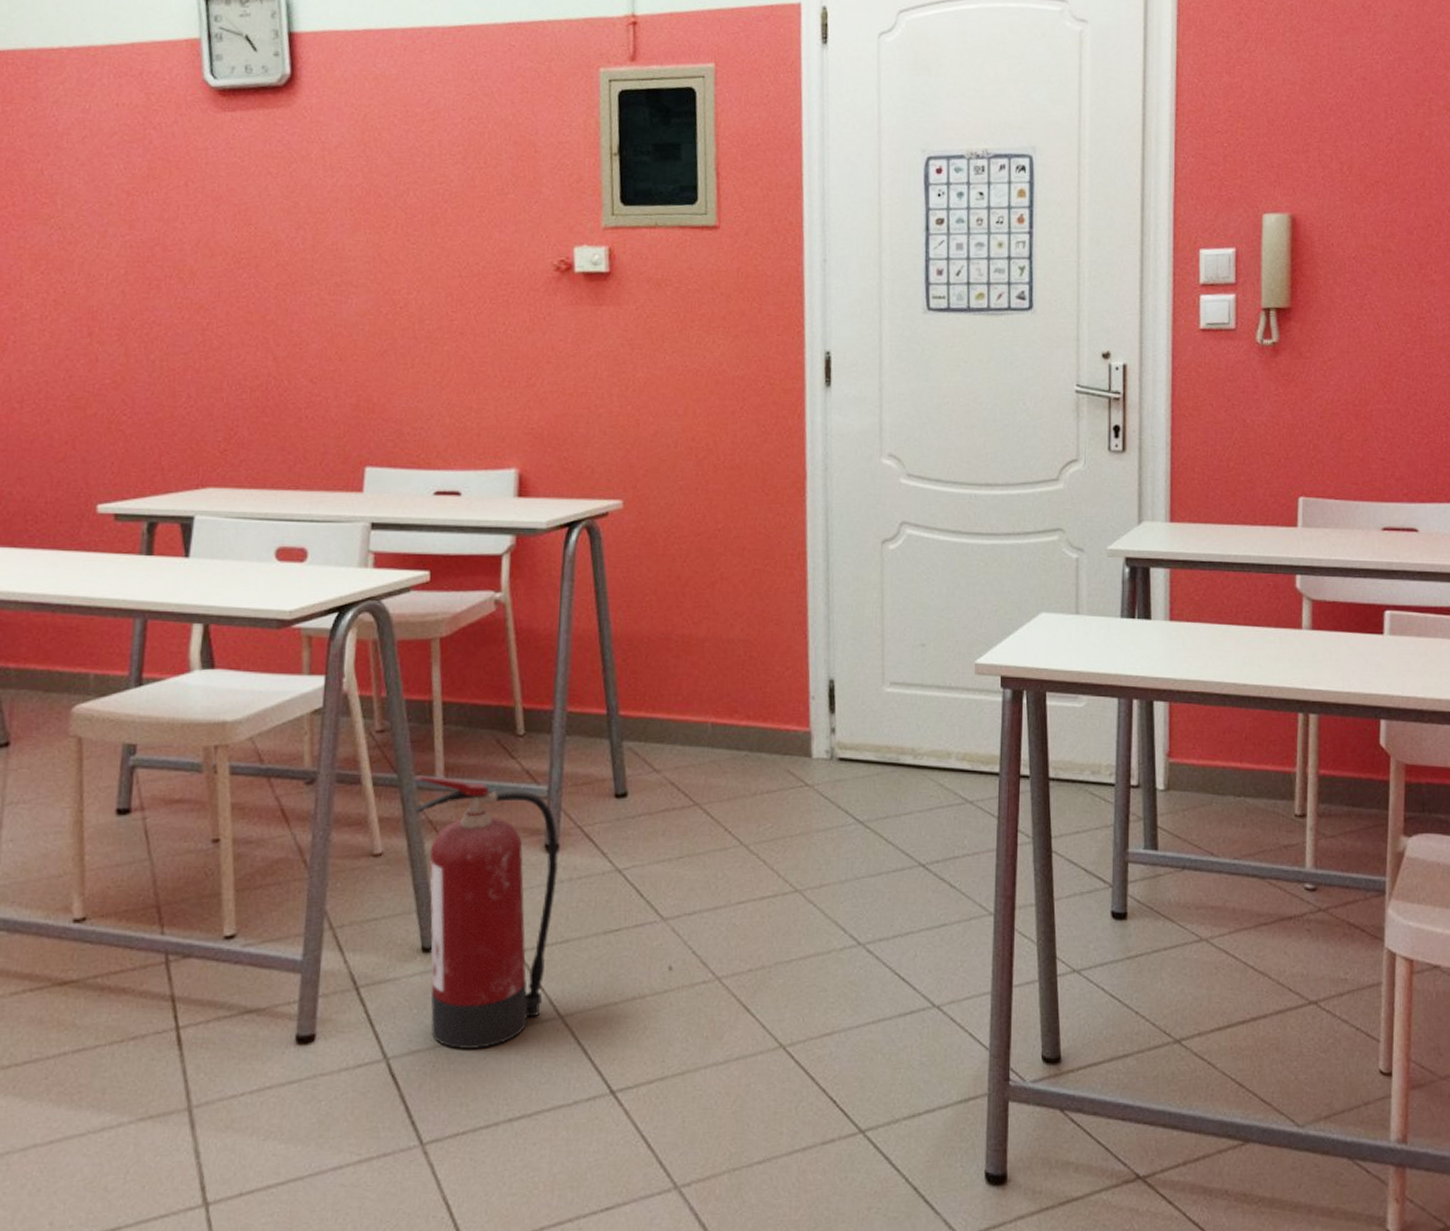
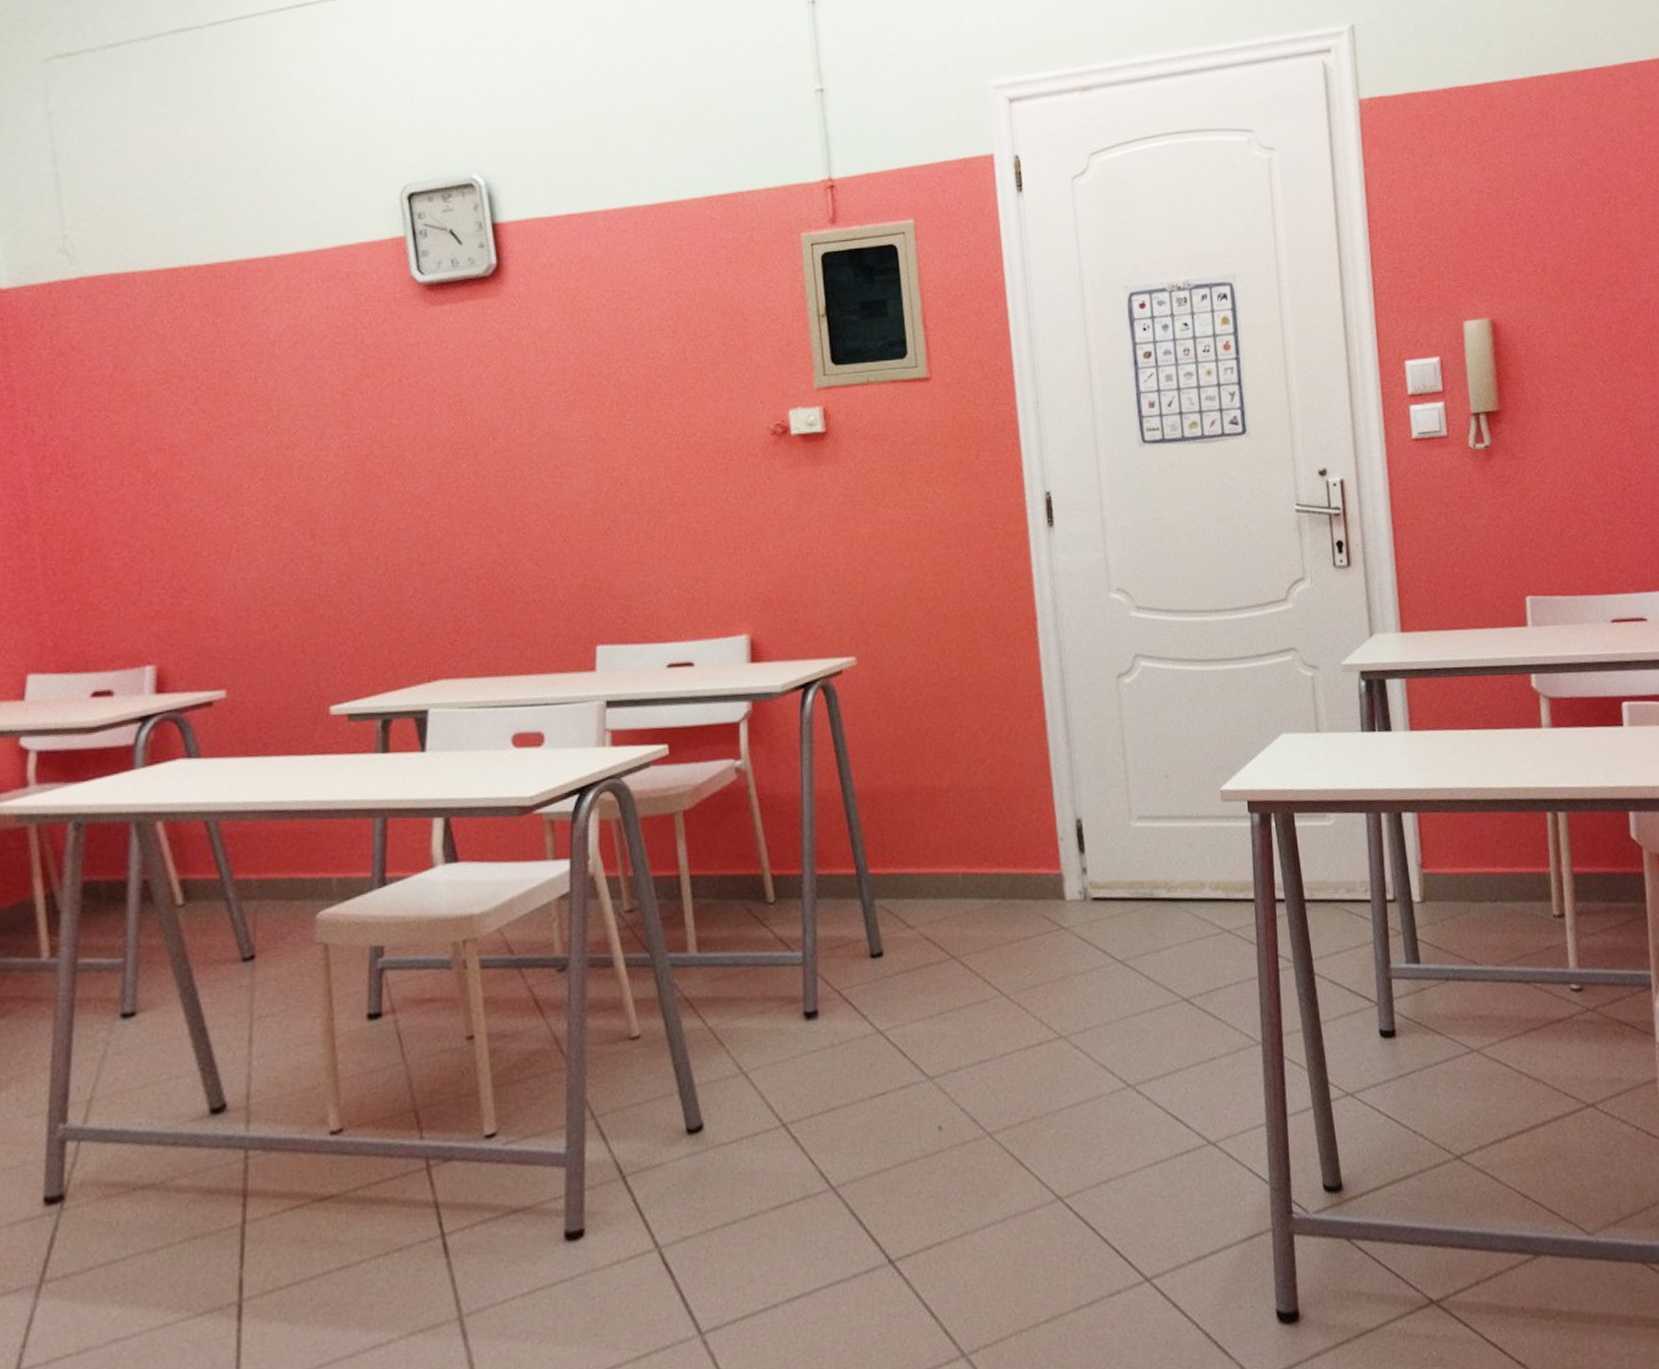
fire extinguisher: present [414,775,559,1050] -> none [669,952,819,1232]

